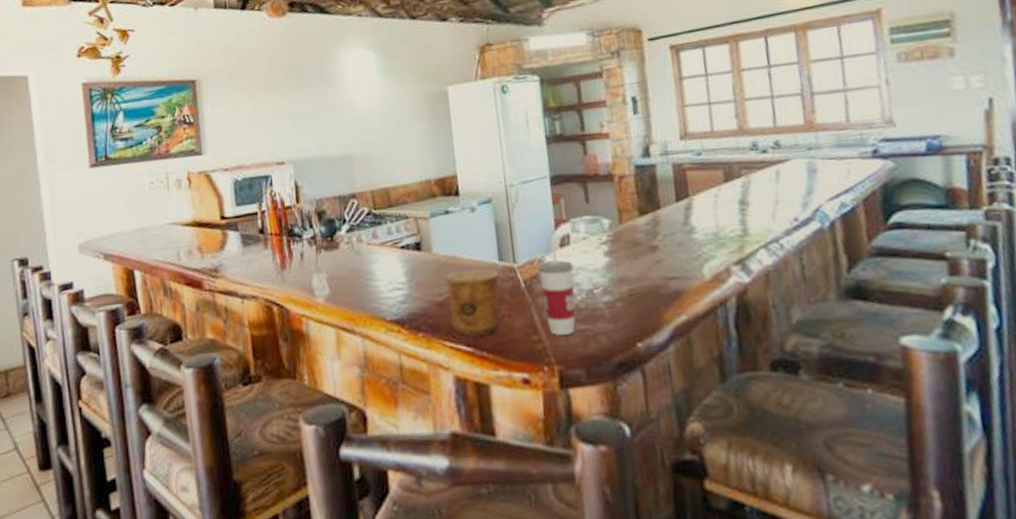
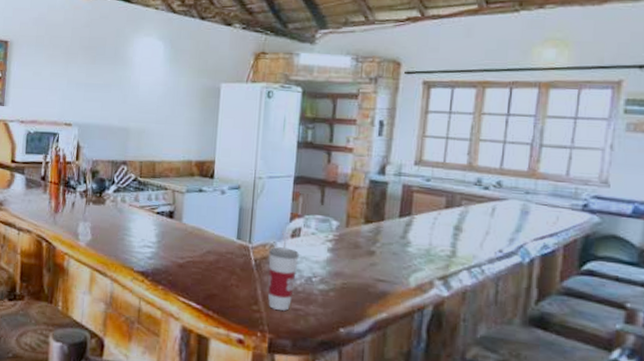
cup: present [446,269,501,336] -> none [187,241,235,297]

